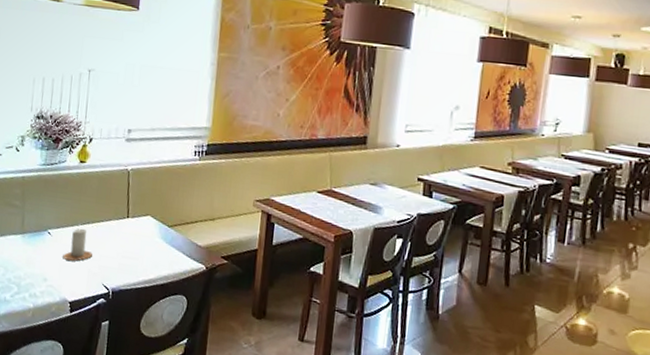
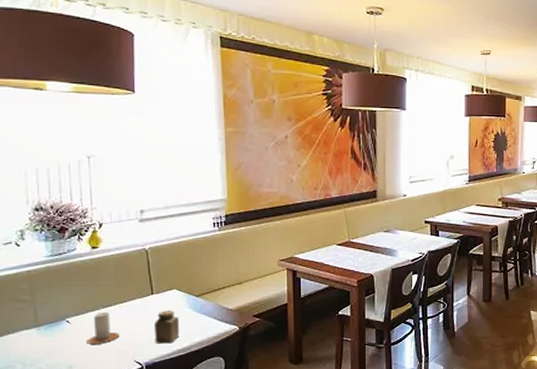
salt shaker: none [124,236,149,273] -> present [153,310,180,344]

